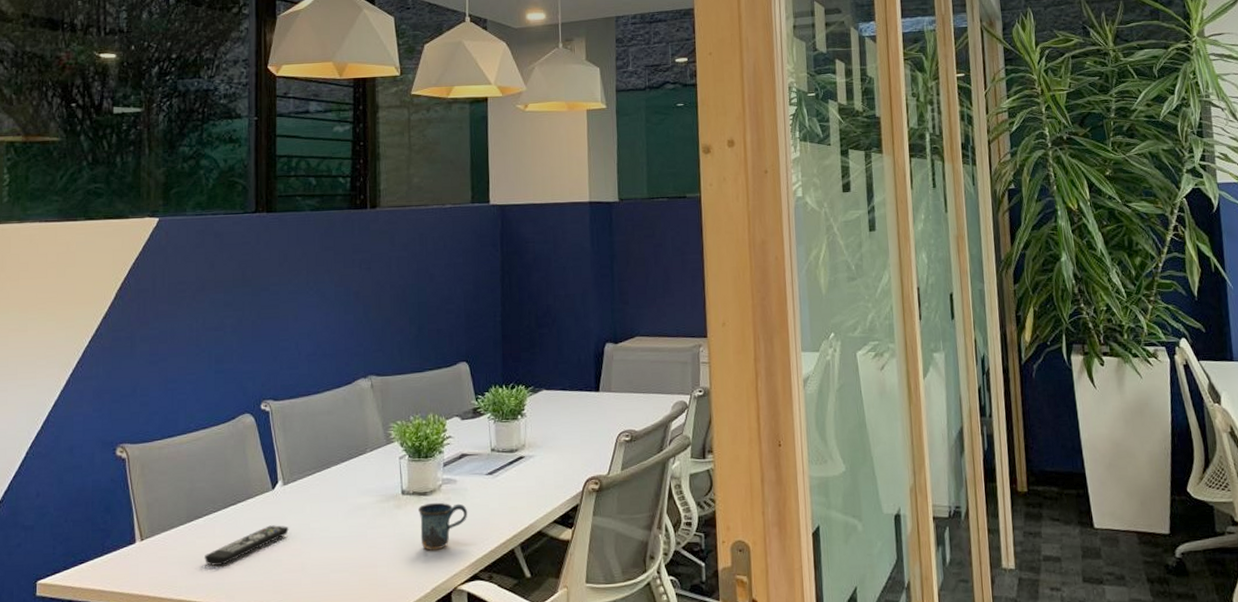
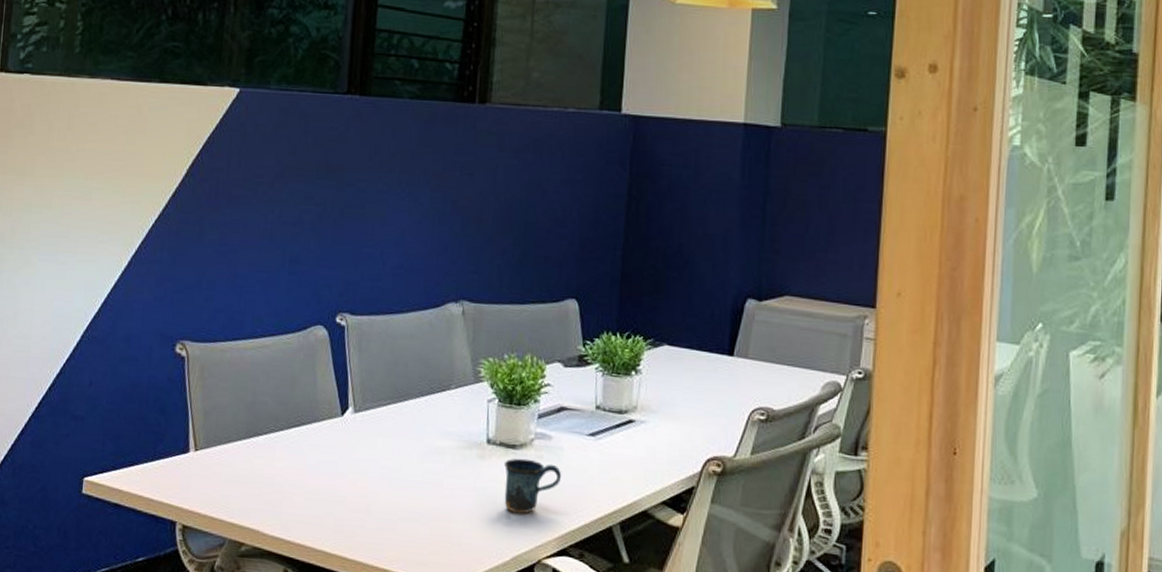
remote control: present [205,525,289,566] -> none [261,455,356,492]

